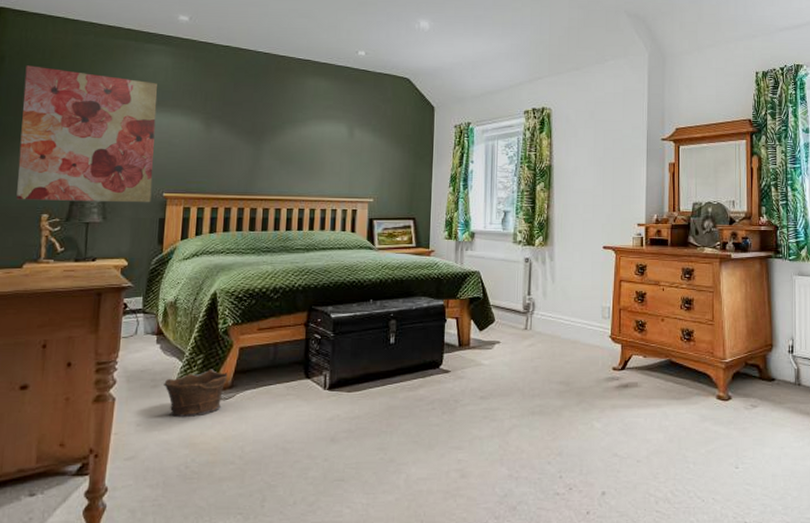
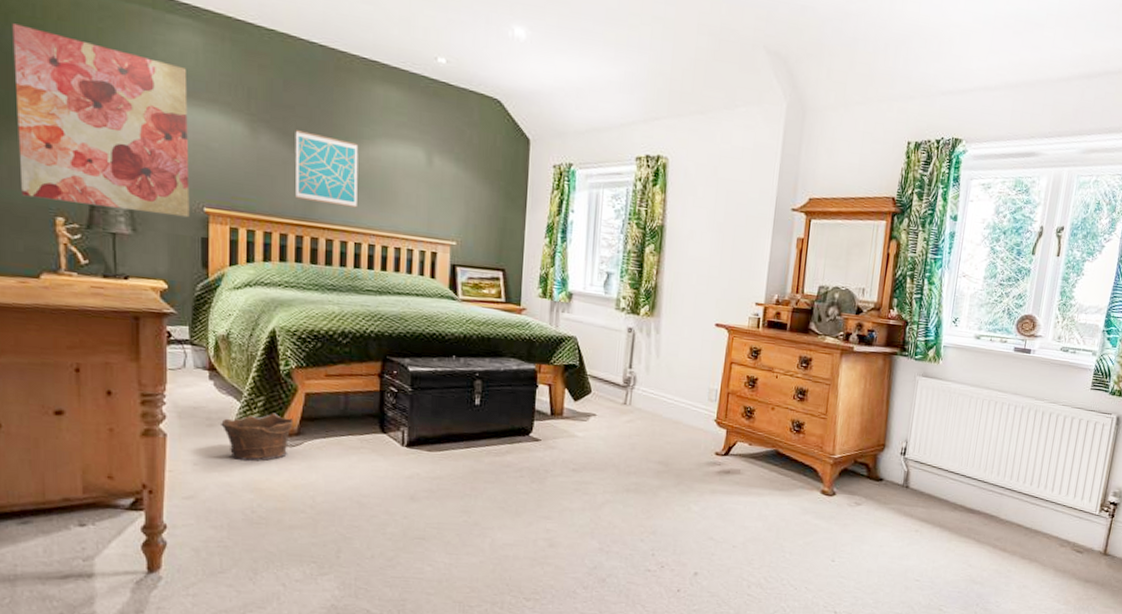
wall art: none [239,121,293,179] -> present [295,130,359,208]

